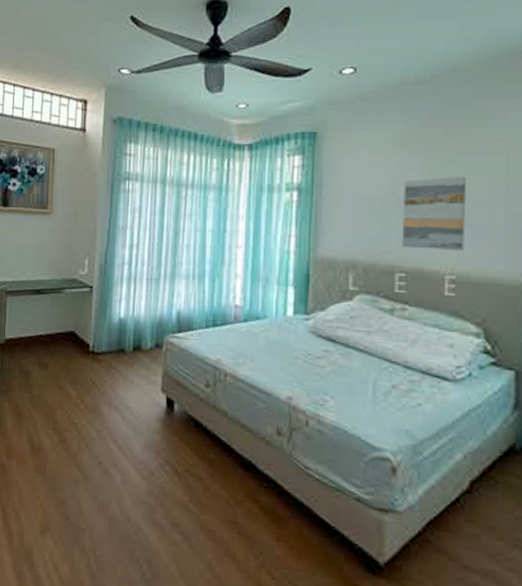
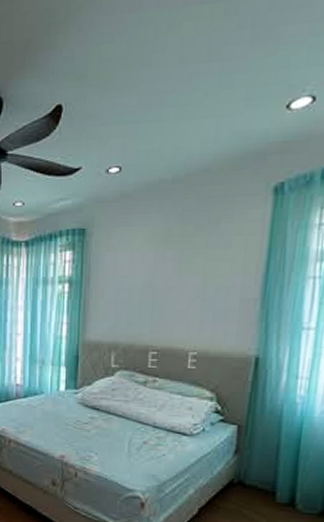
wall art: present [403,177,466,250] -> none [156,268,210,331]

